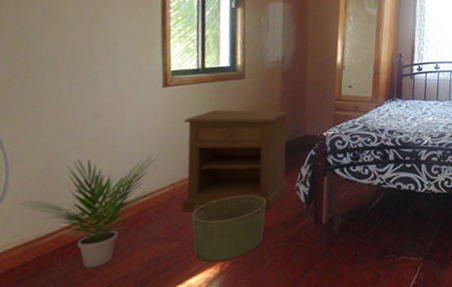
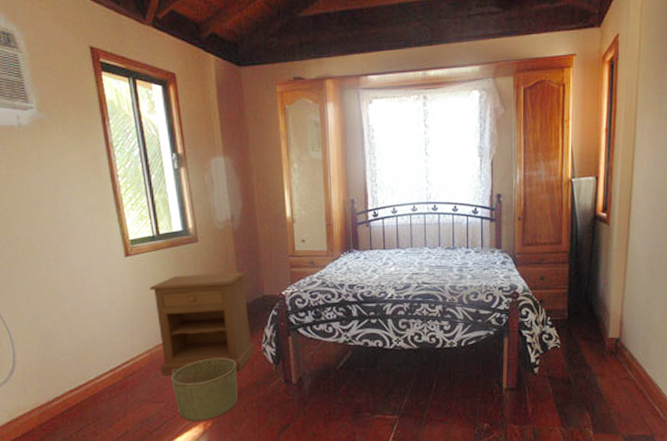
potted plant: present [17,156,158,268] -> none [25,324,138,428]

